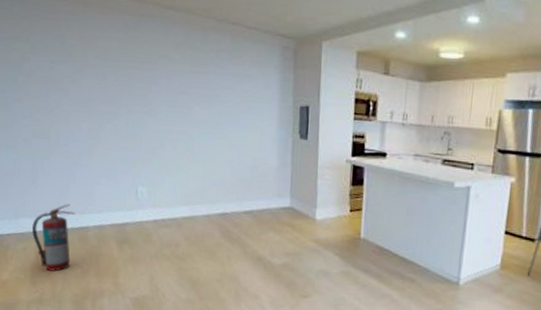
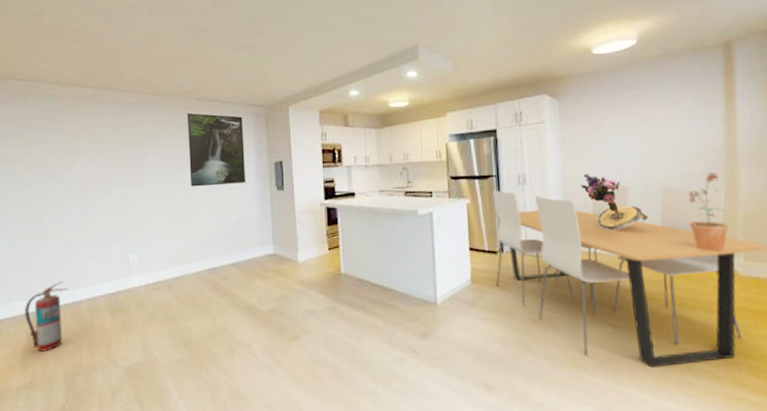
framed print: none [204,35,268,126] -> present [186,112,246,187]

